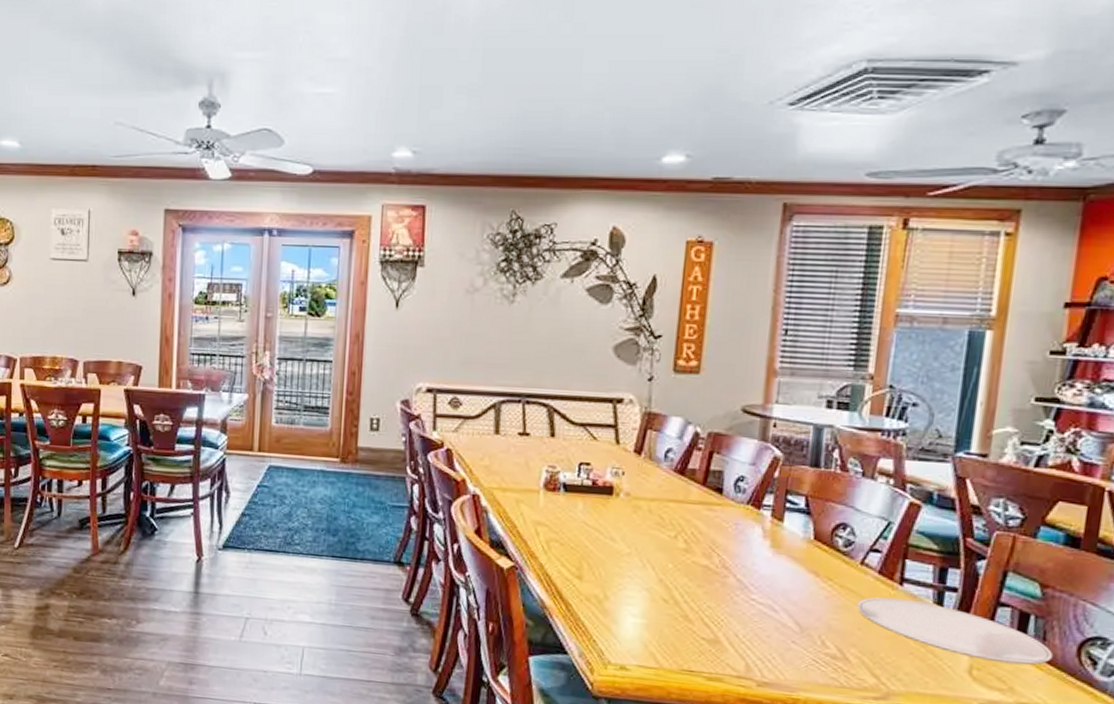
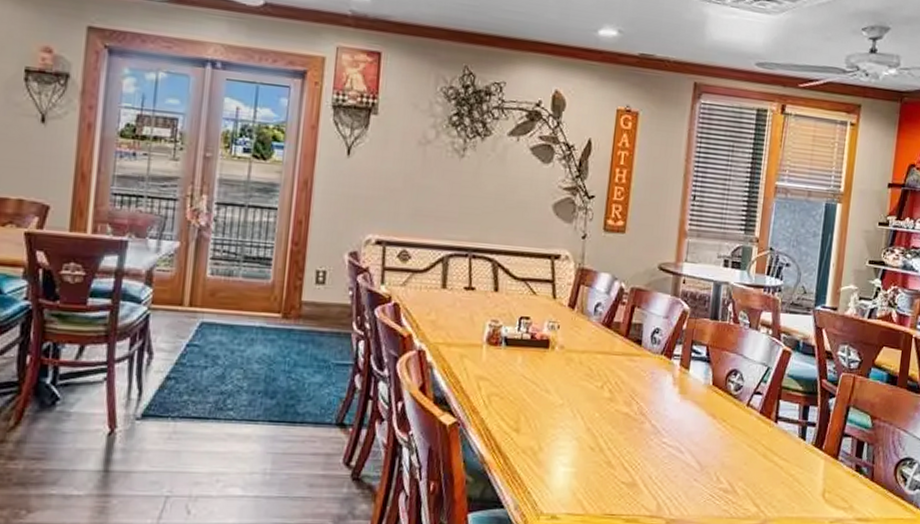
plate: present [857,597,1054,666] -> none [744,434,879,486]

